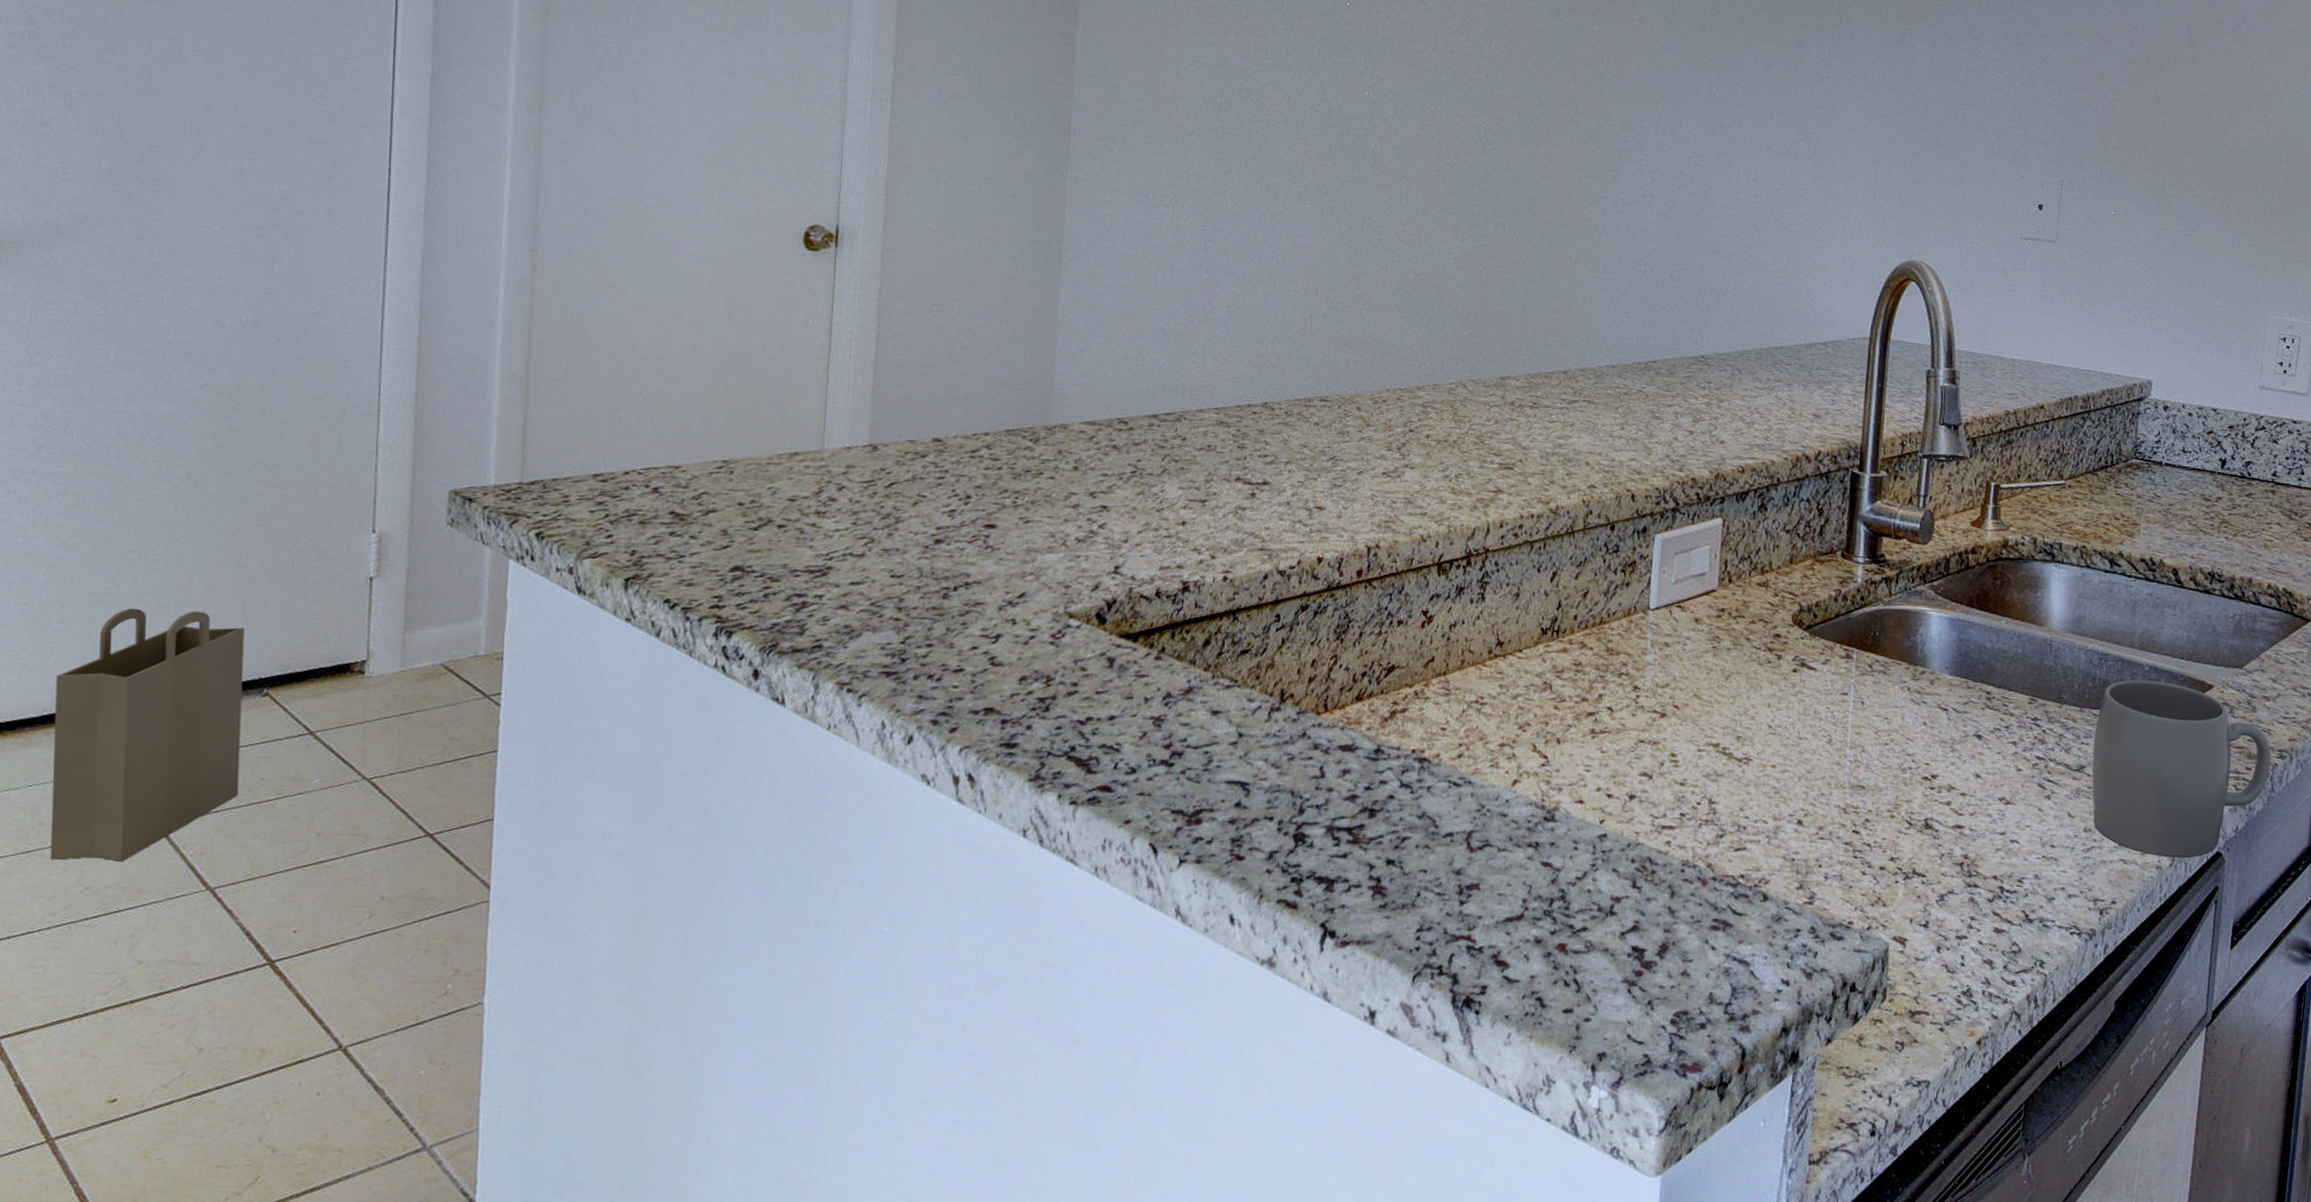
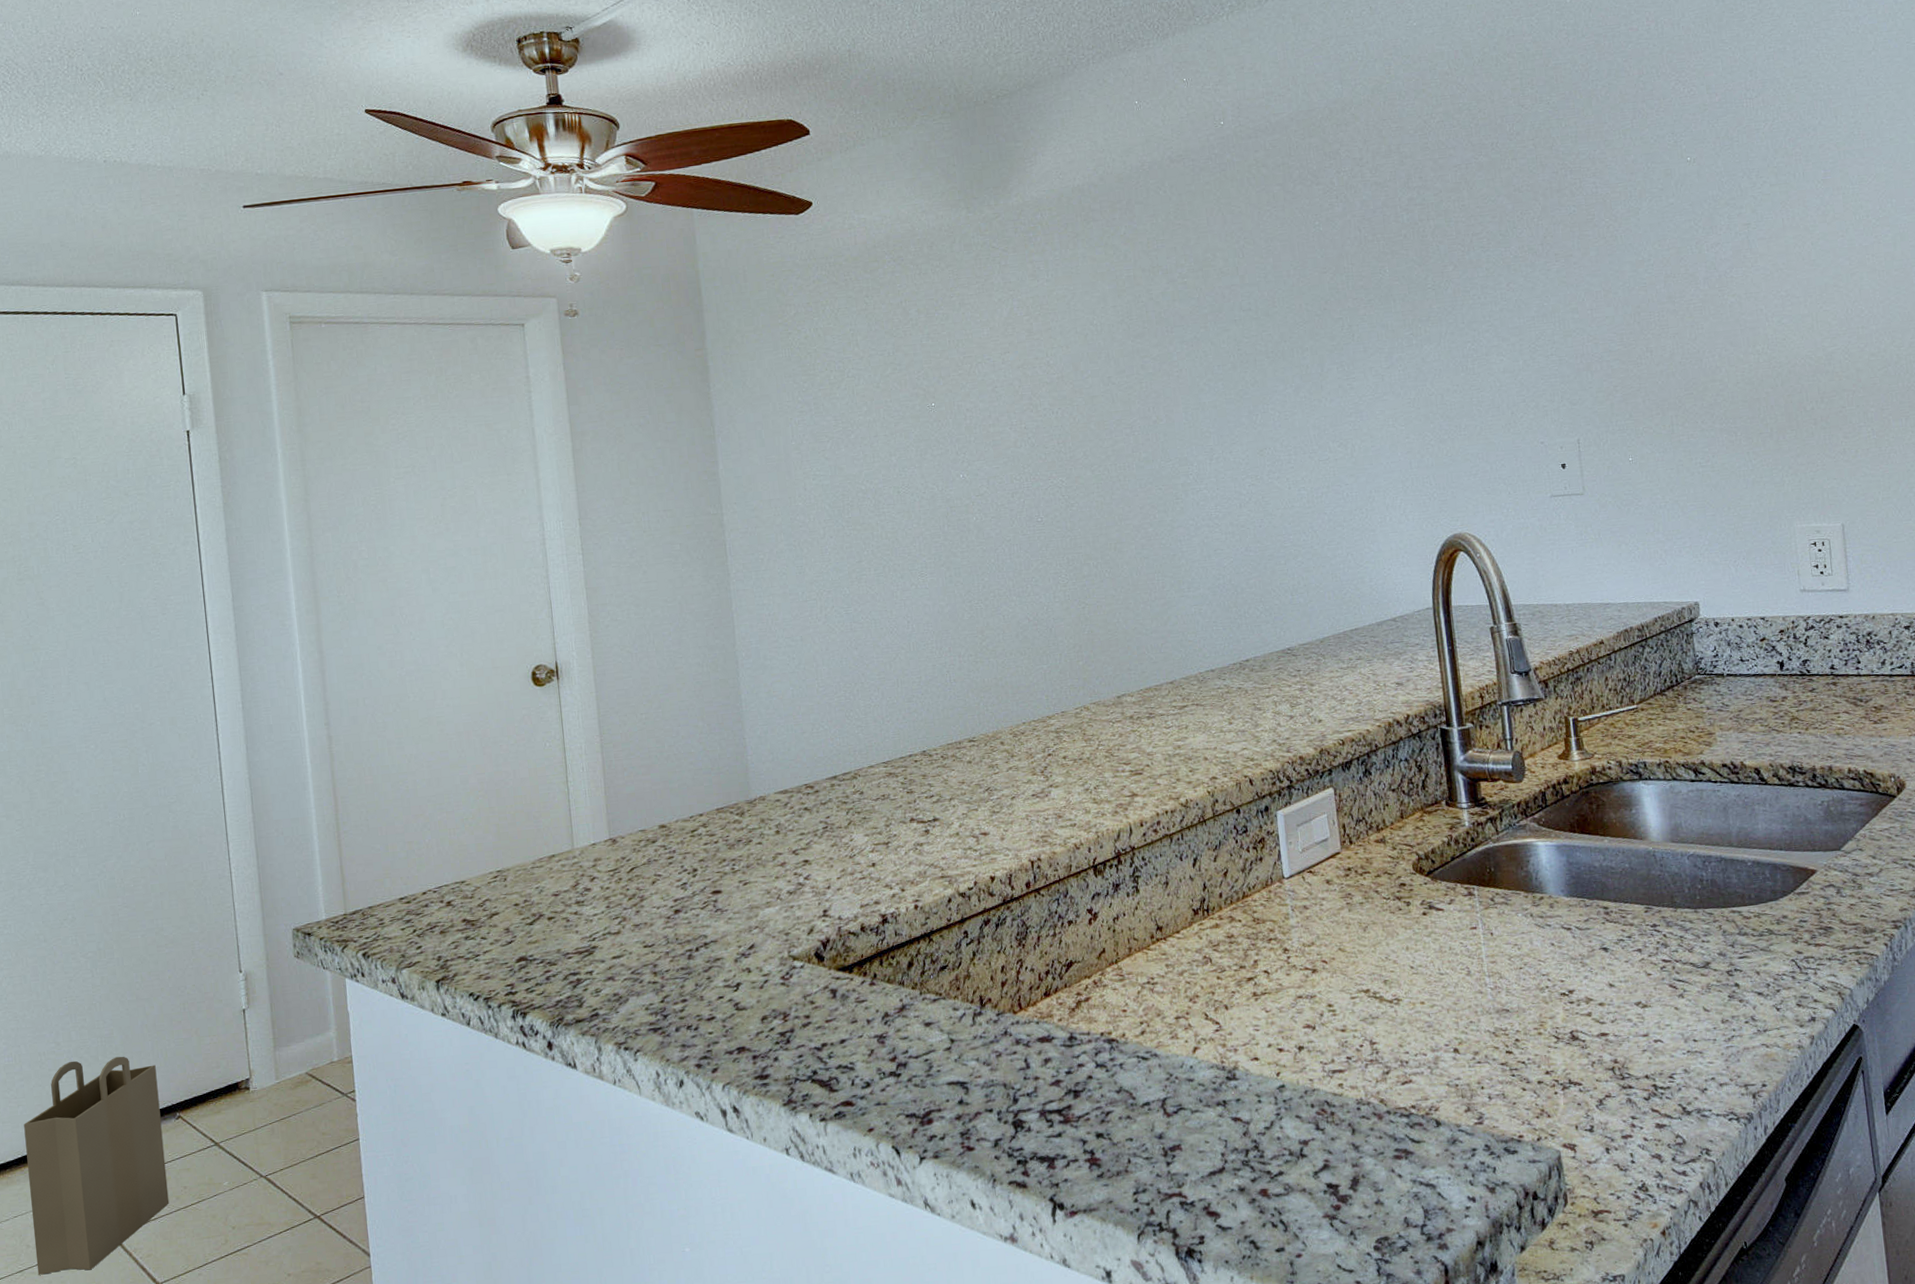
mug: present [2092,679,2272,858] -> none [1712,873,1888,1037]

